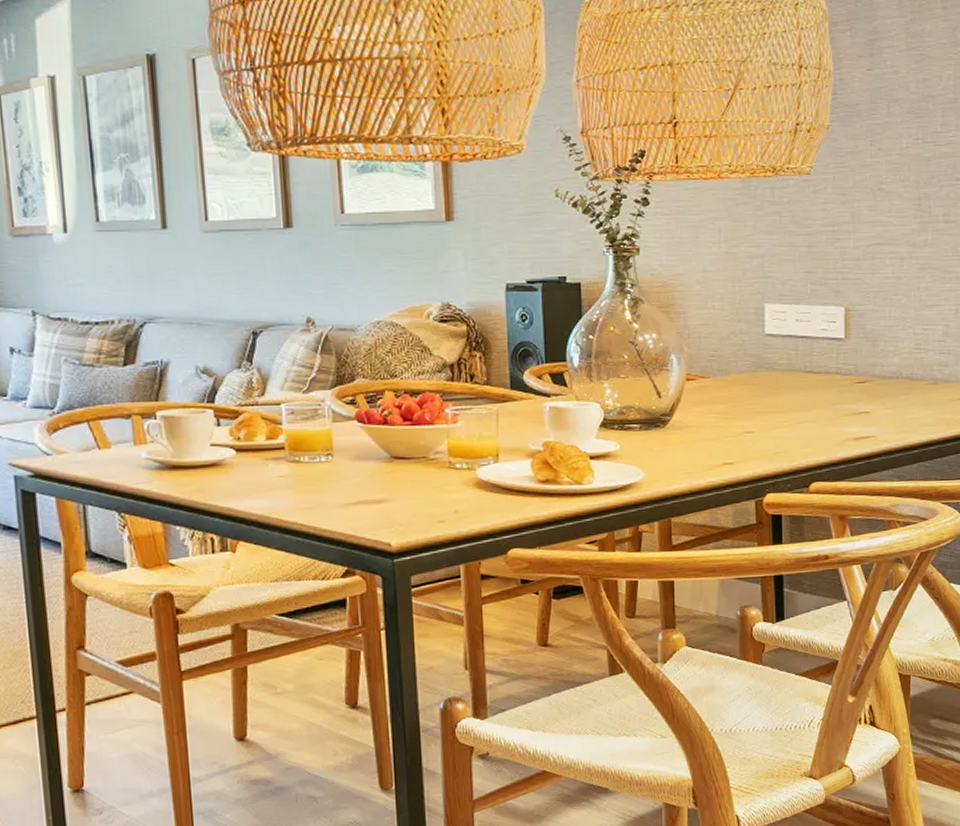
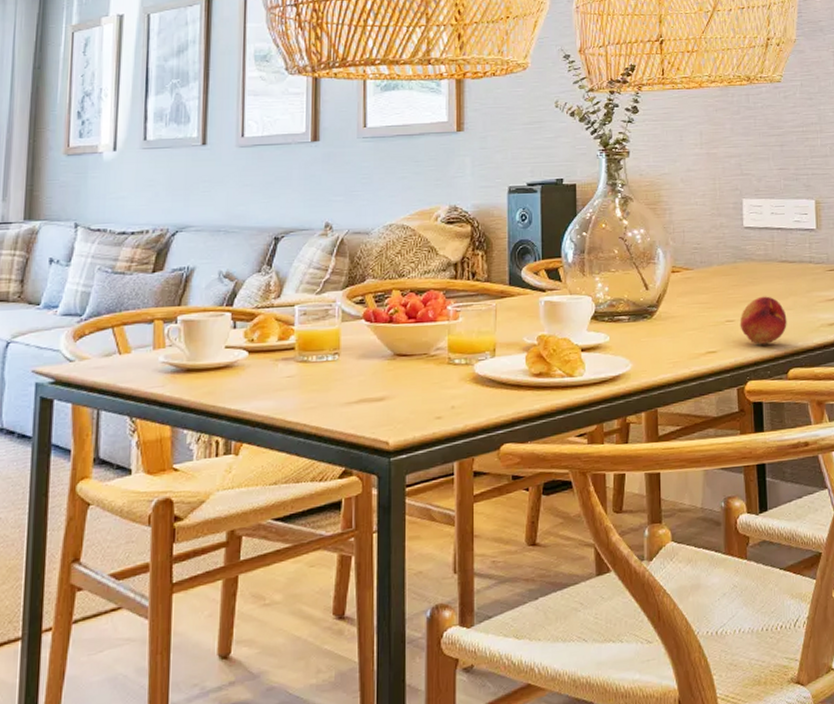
fruit: none [759,407,810,457] -> present [739,296,787,344]

